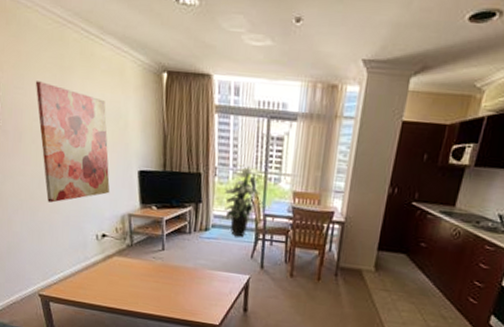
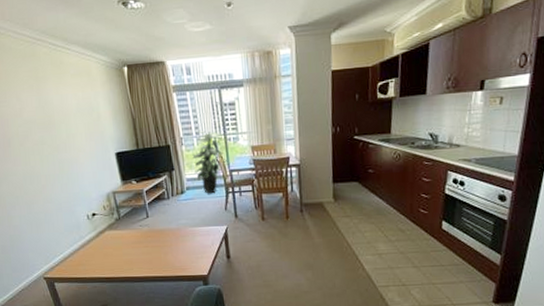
wall art: present [36,81,110,203] -> none [17,93,94,194]

